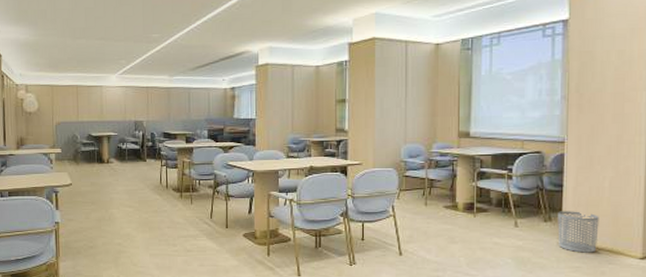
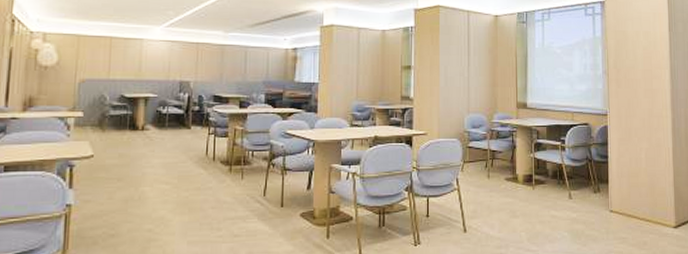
waste bin: present [558,211,599,253] -> none [605,182,639,224]

